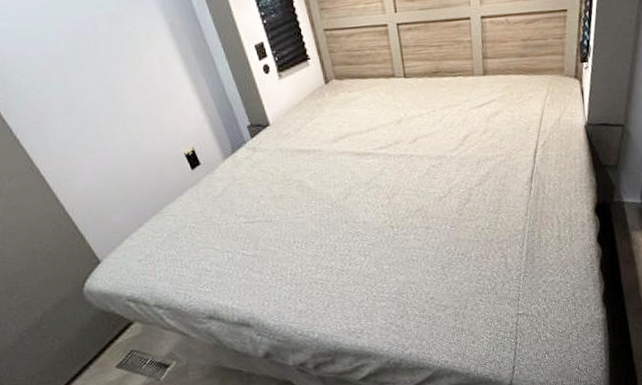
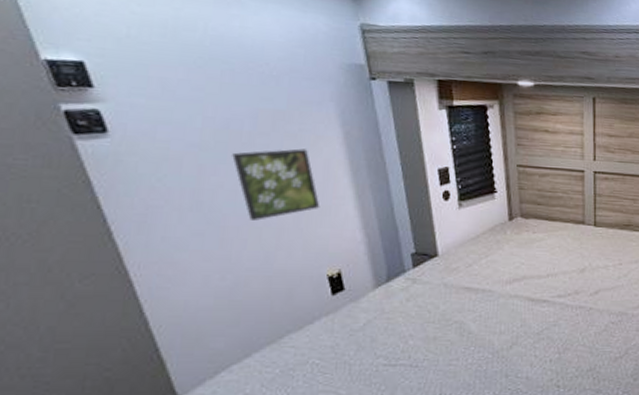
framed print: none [86,45,165,115] -> present [232,148,320,221]

